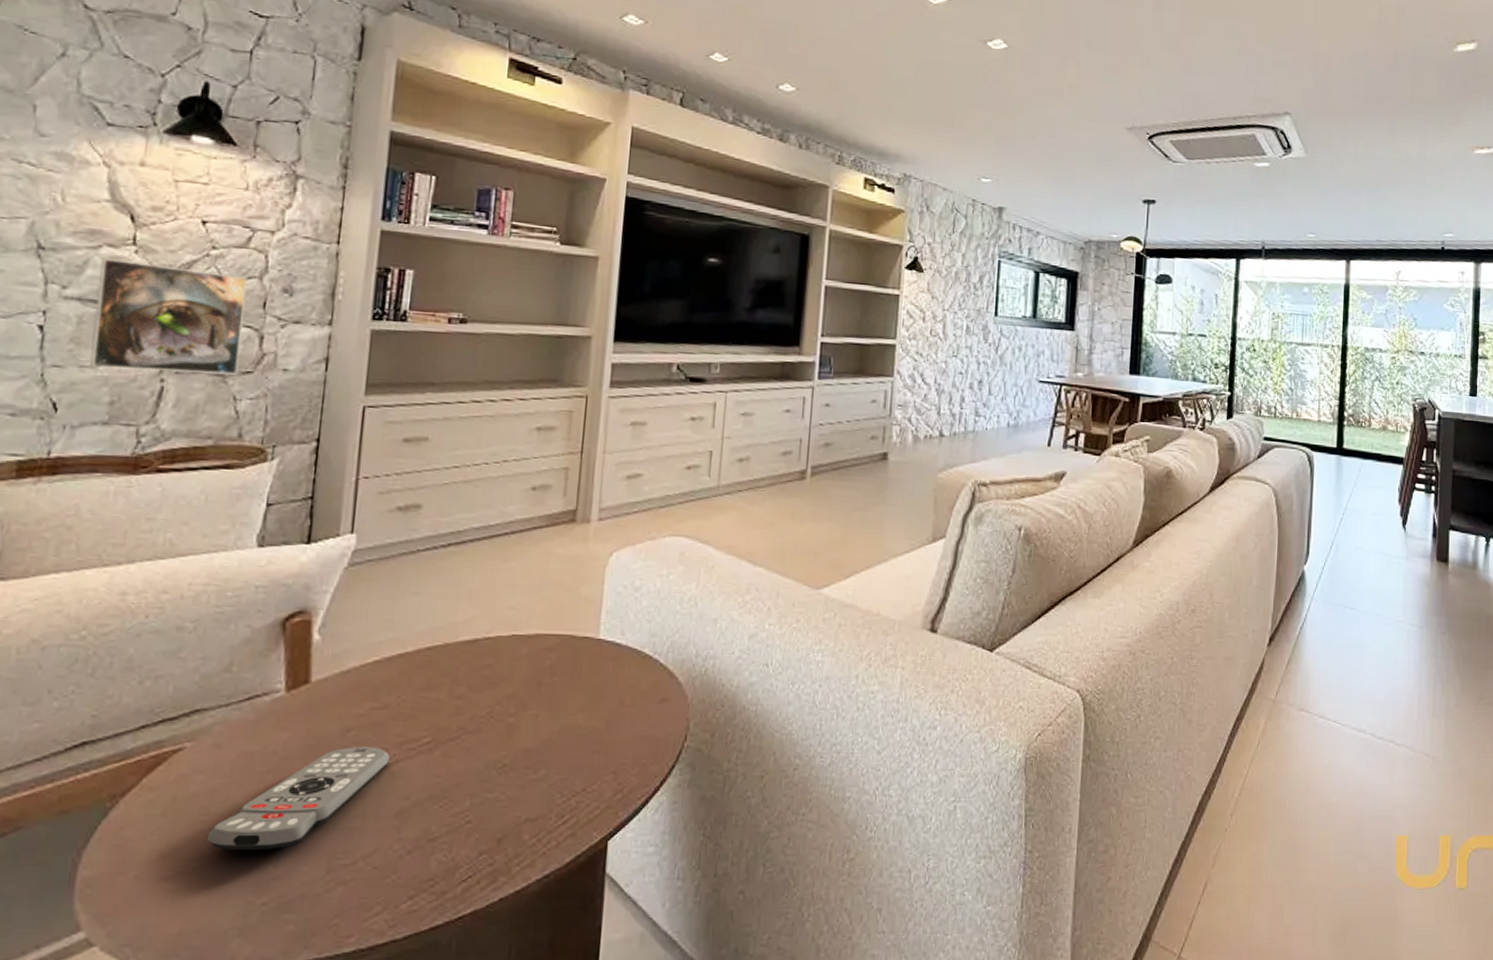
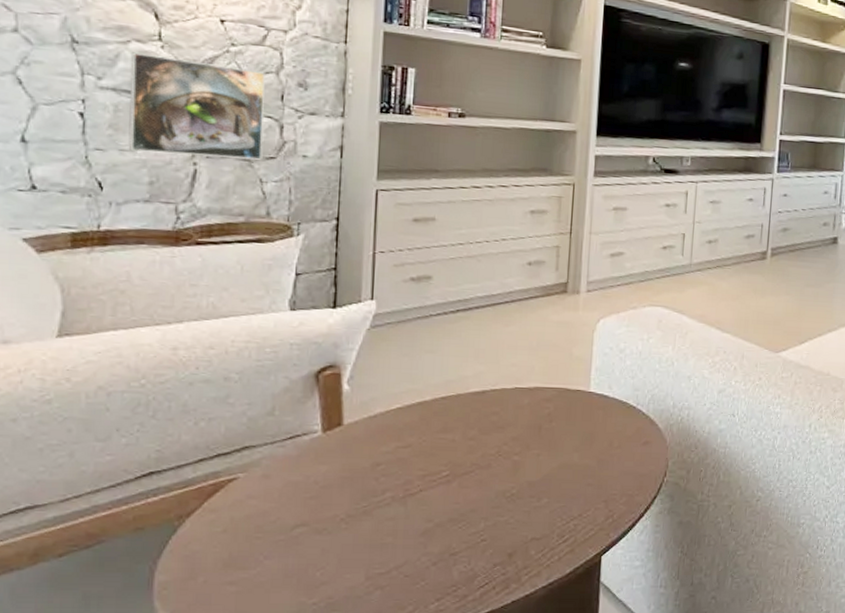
remote control: present [208,747,390,850] -> none [263,478,414,561]

